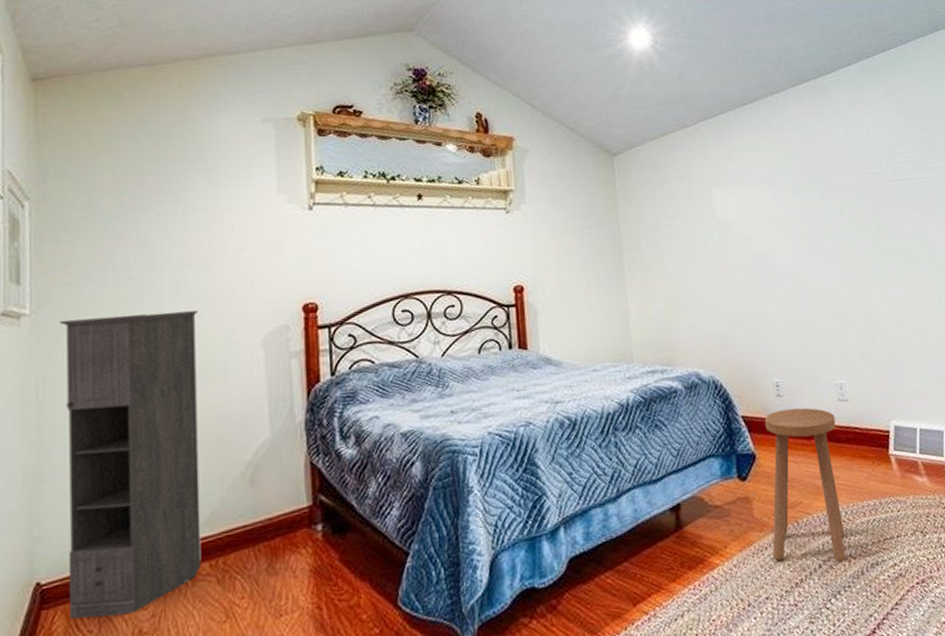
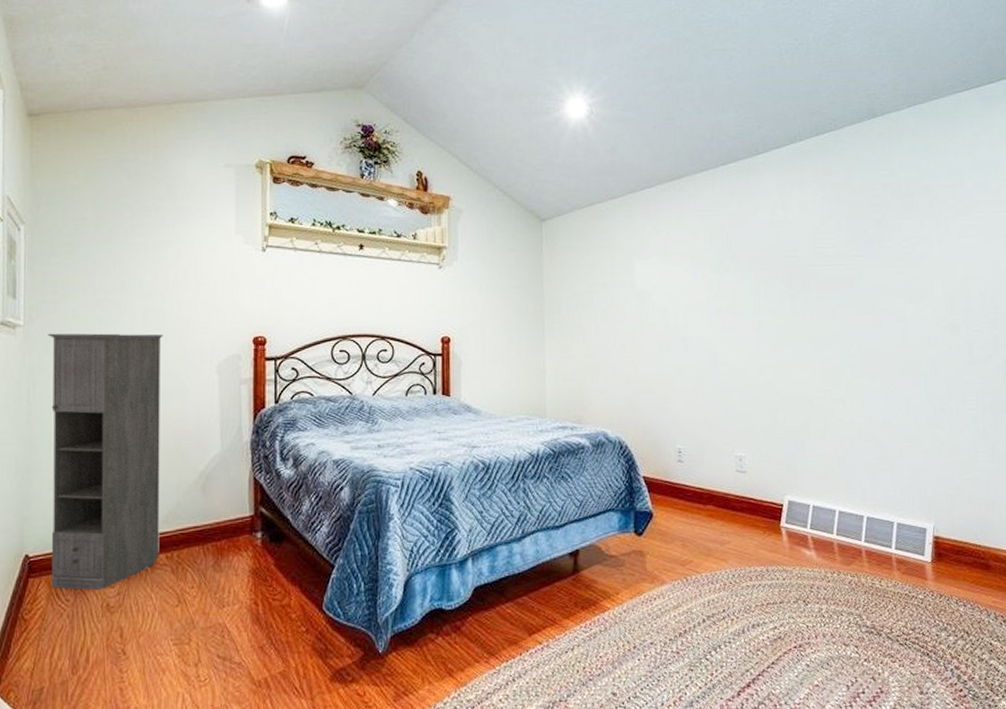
stool: present [765,407,846,563] -> none [661,474,732,620]

